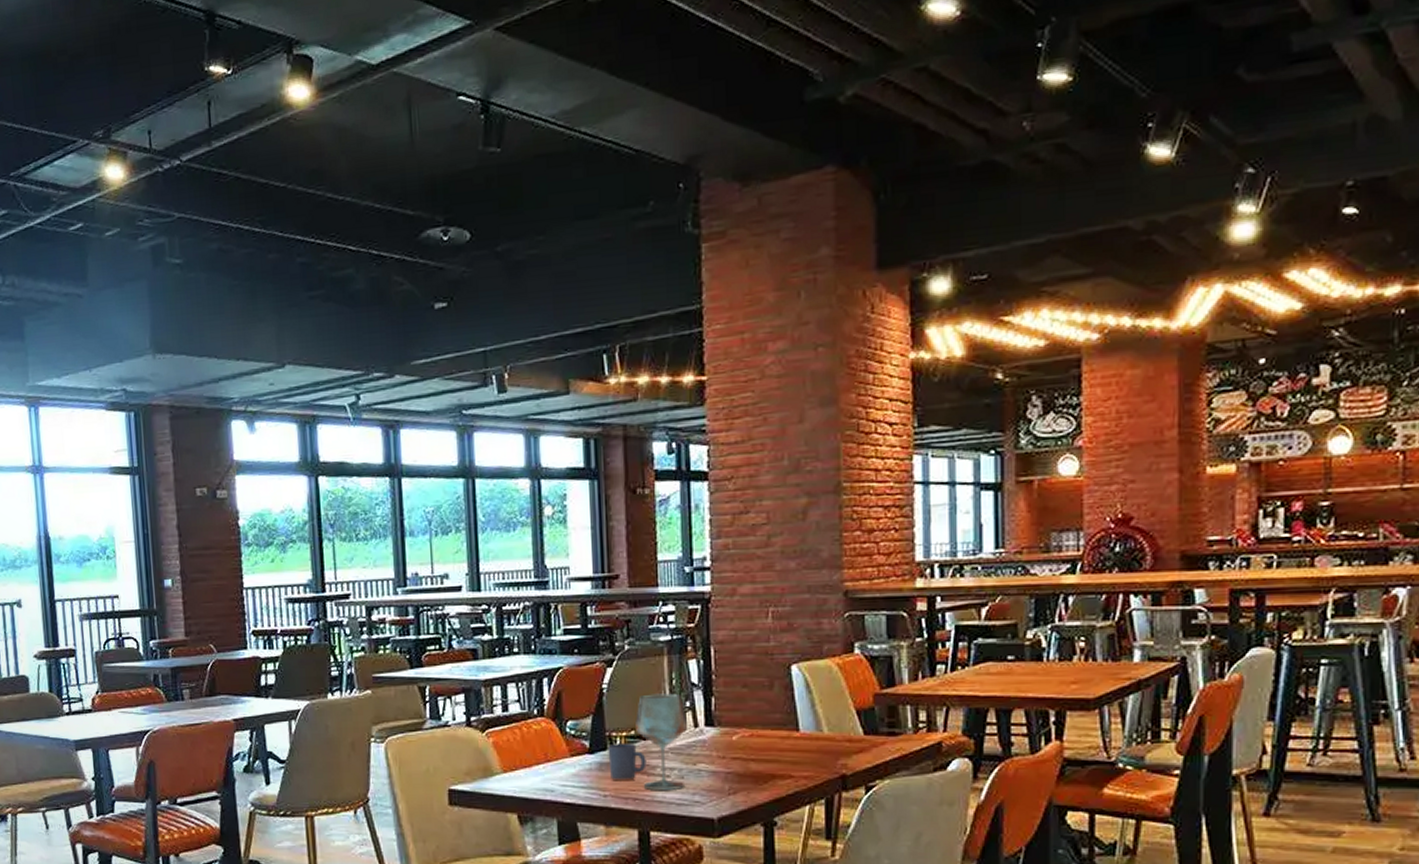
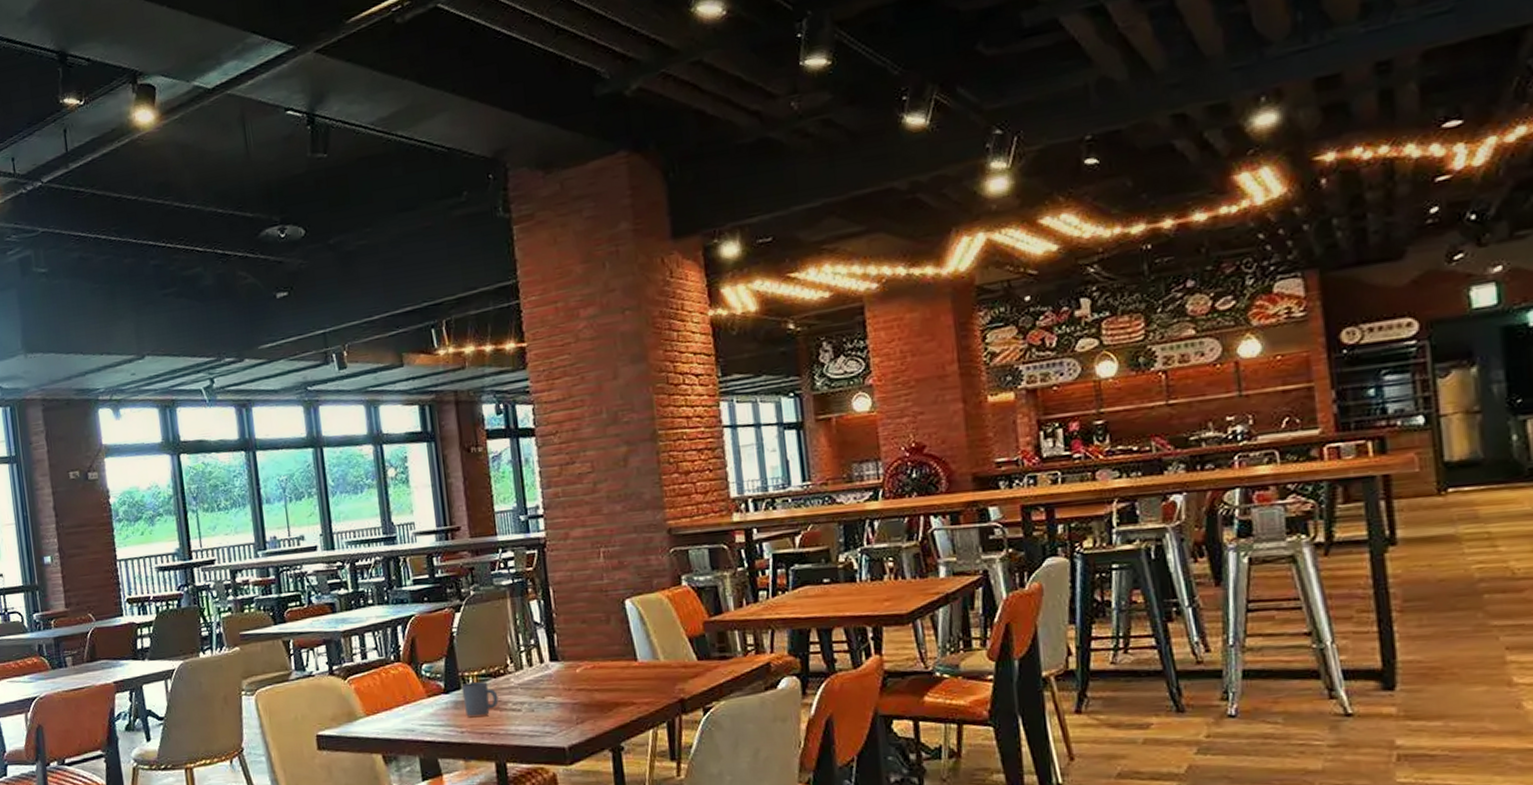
wine glass: present [635,693,688,790] -> none [485,632,535,724]

